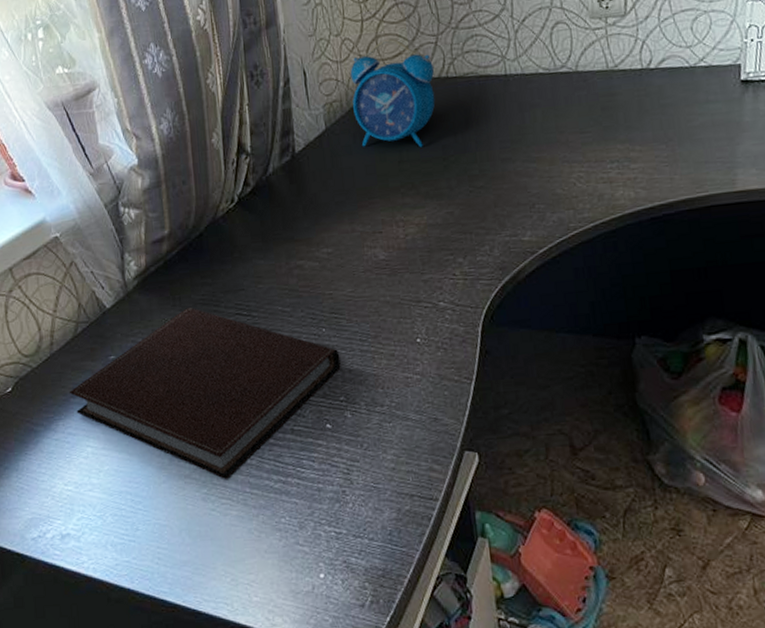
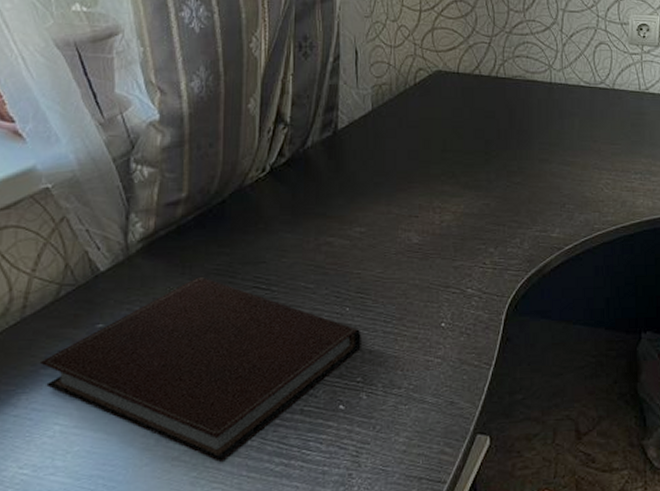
alarm clock: present [350,39,435,148] -> none [403,32,486,139]

